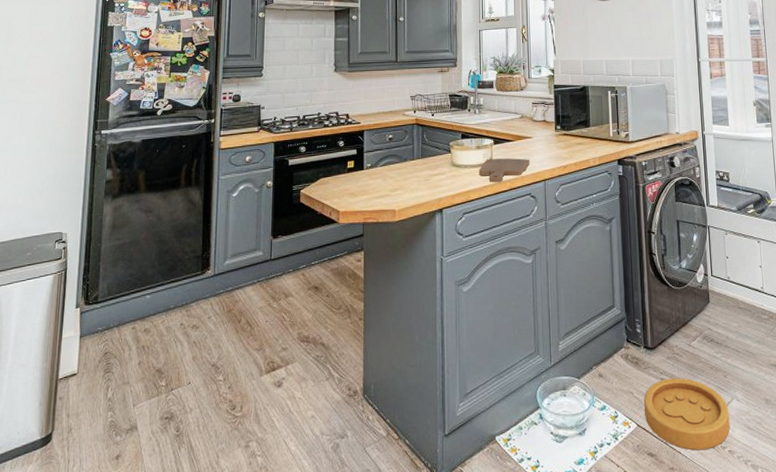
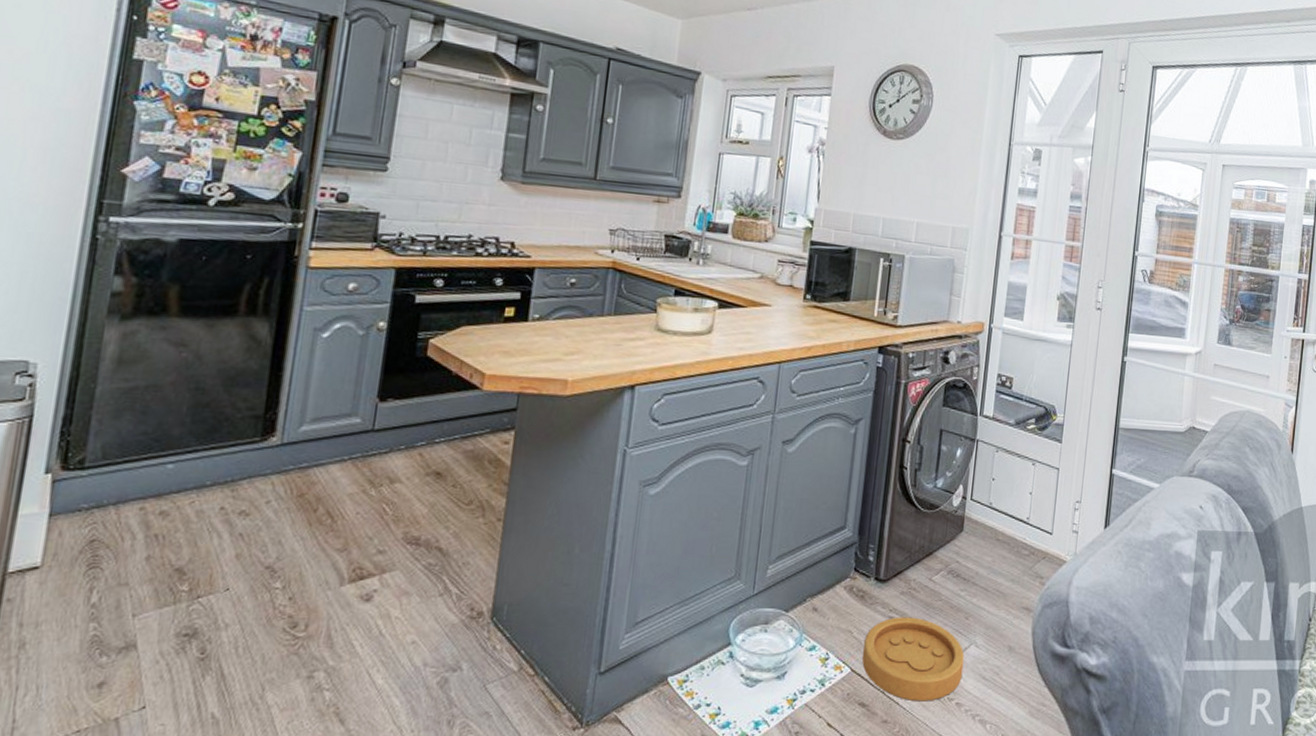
cutting board: present [478,158,530,183] -> none [691,327,764,359]

